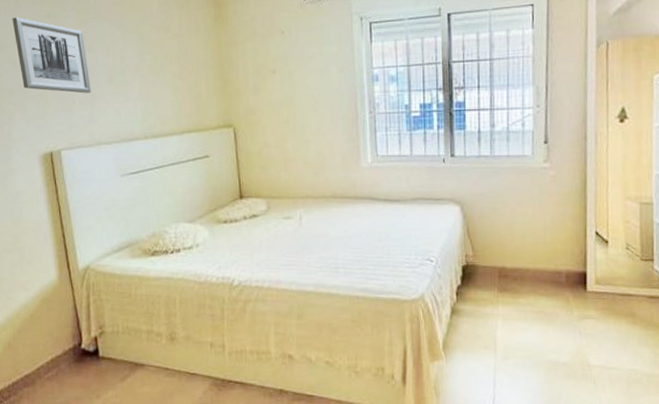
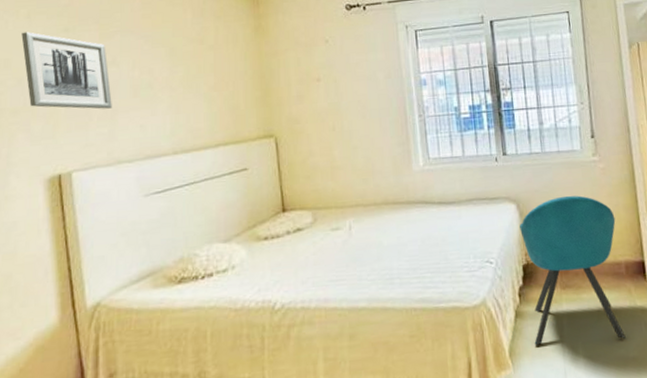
chair: none [462,201,561,344] -> present [519,195,626,346]

